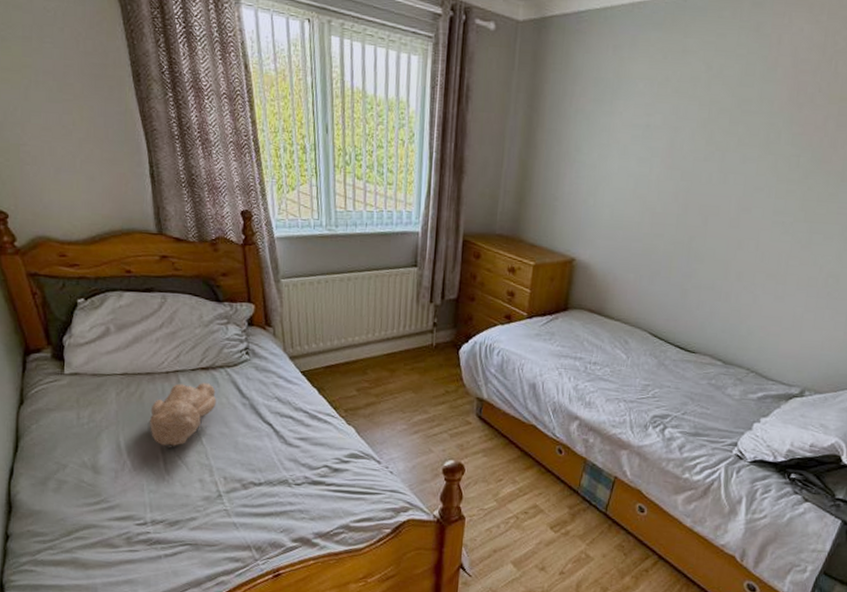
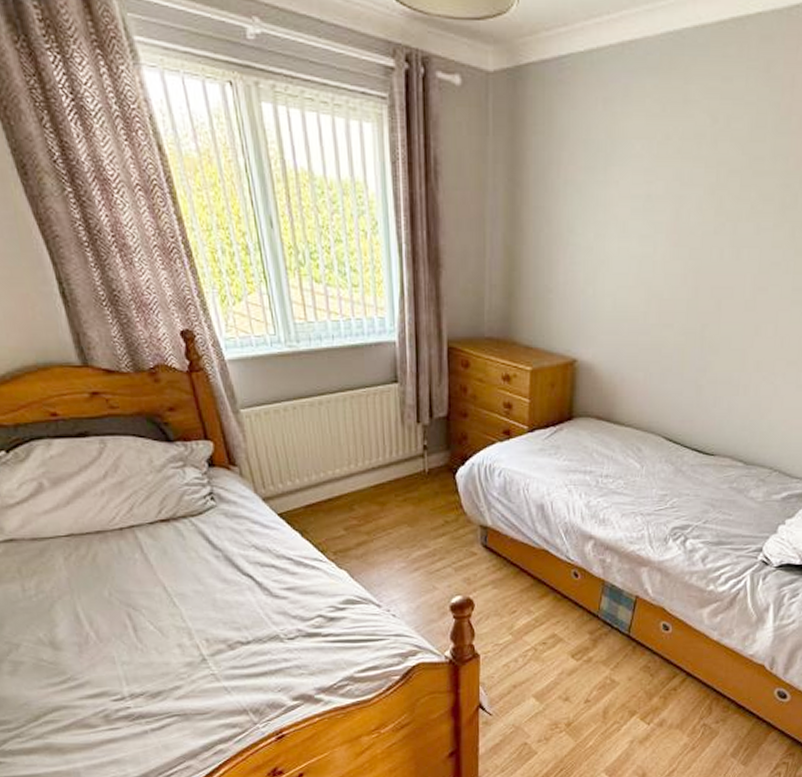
teddy bear: present [149,383,217,448] -> none [108,537,185,614]

